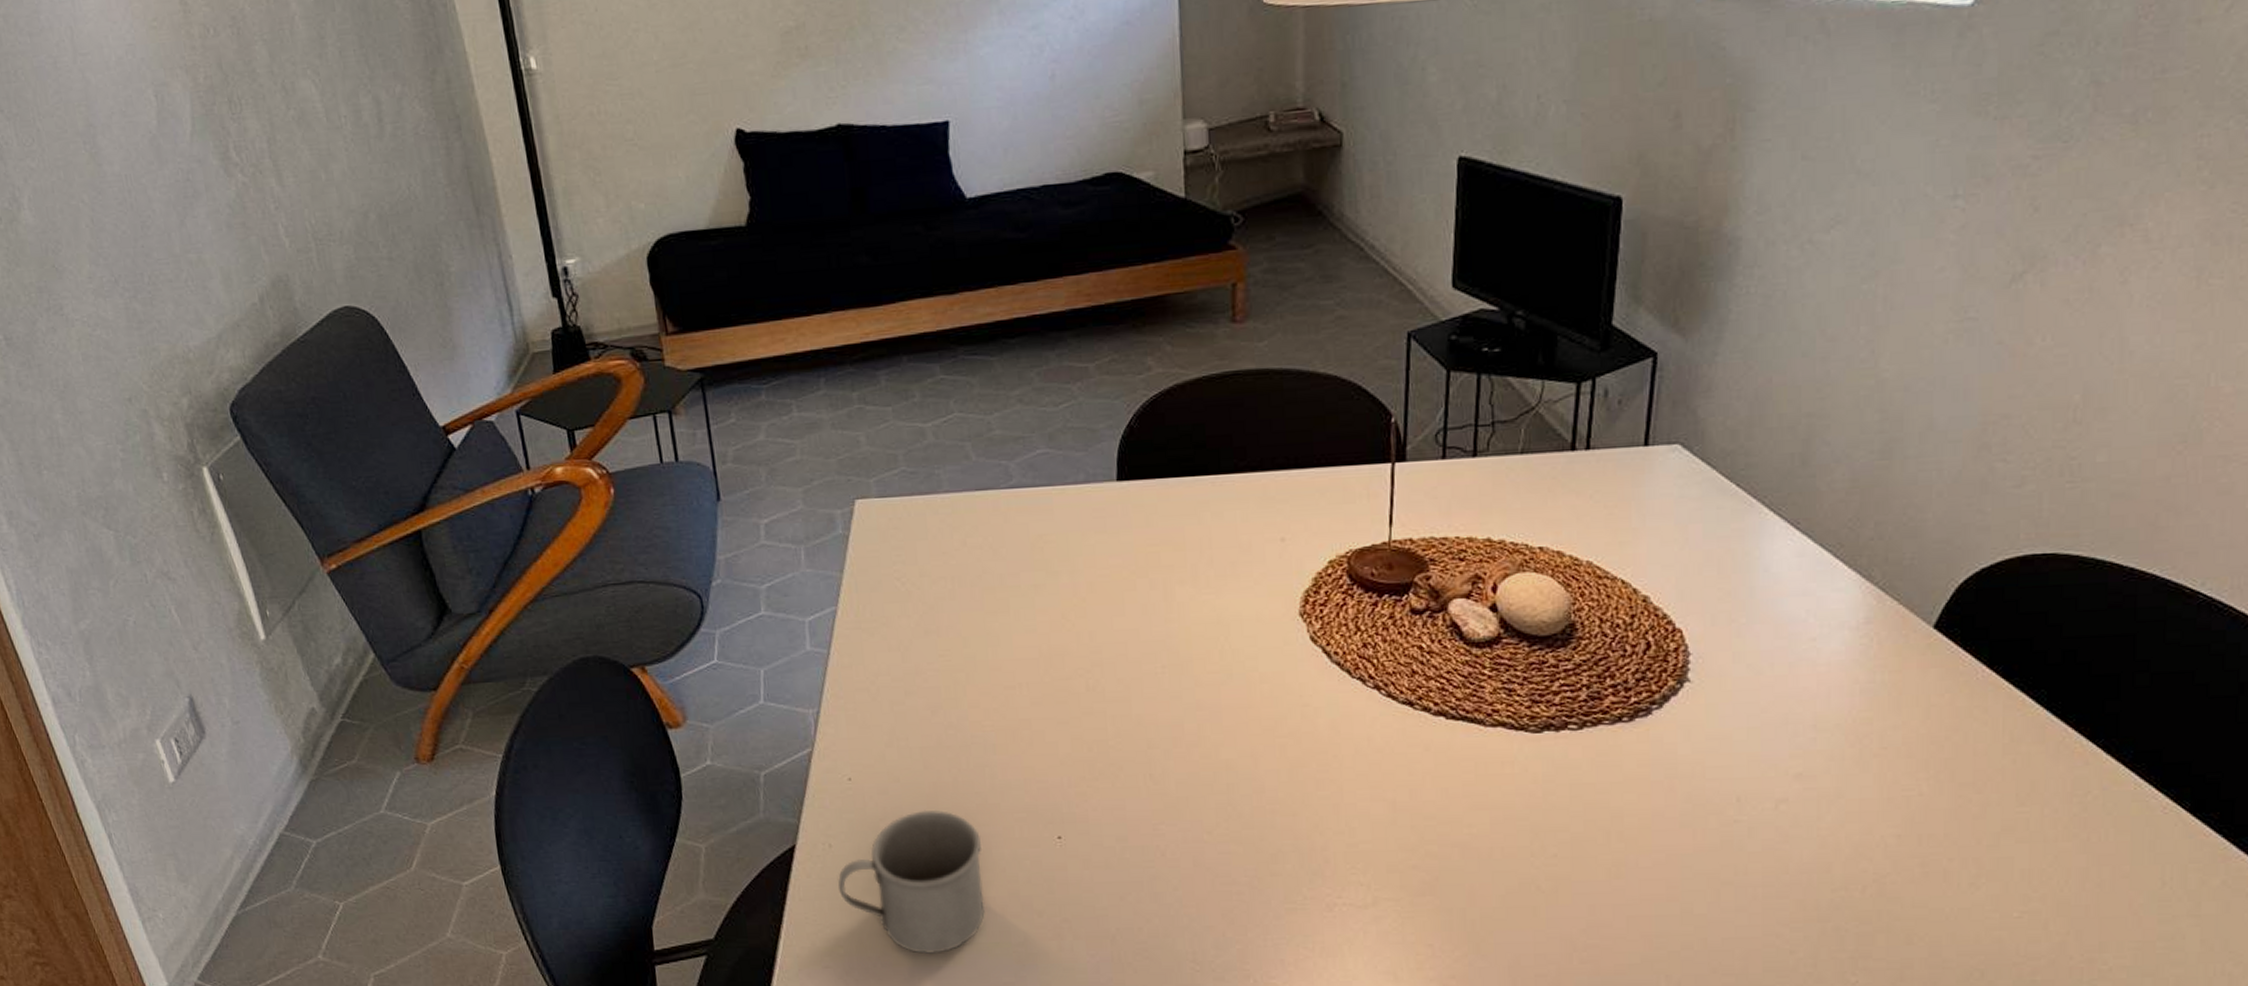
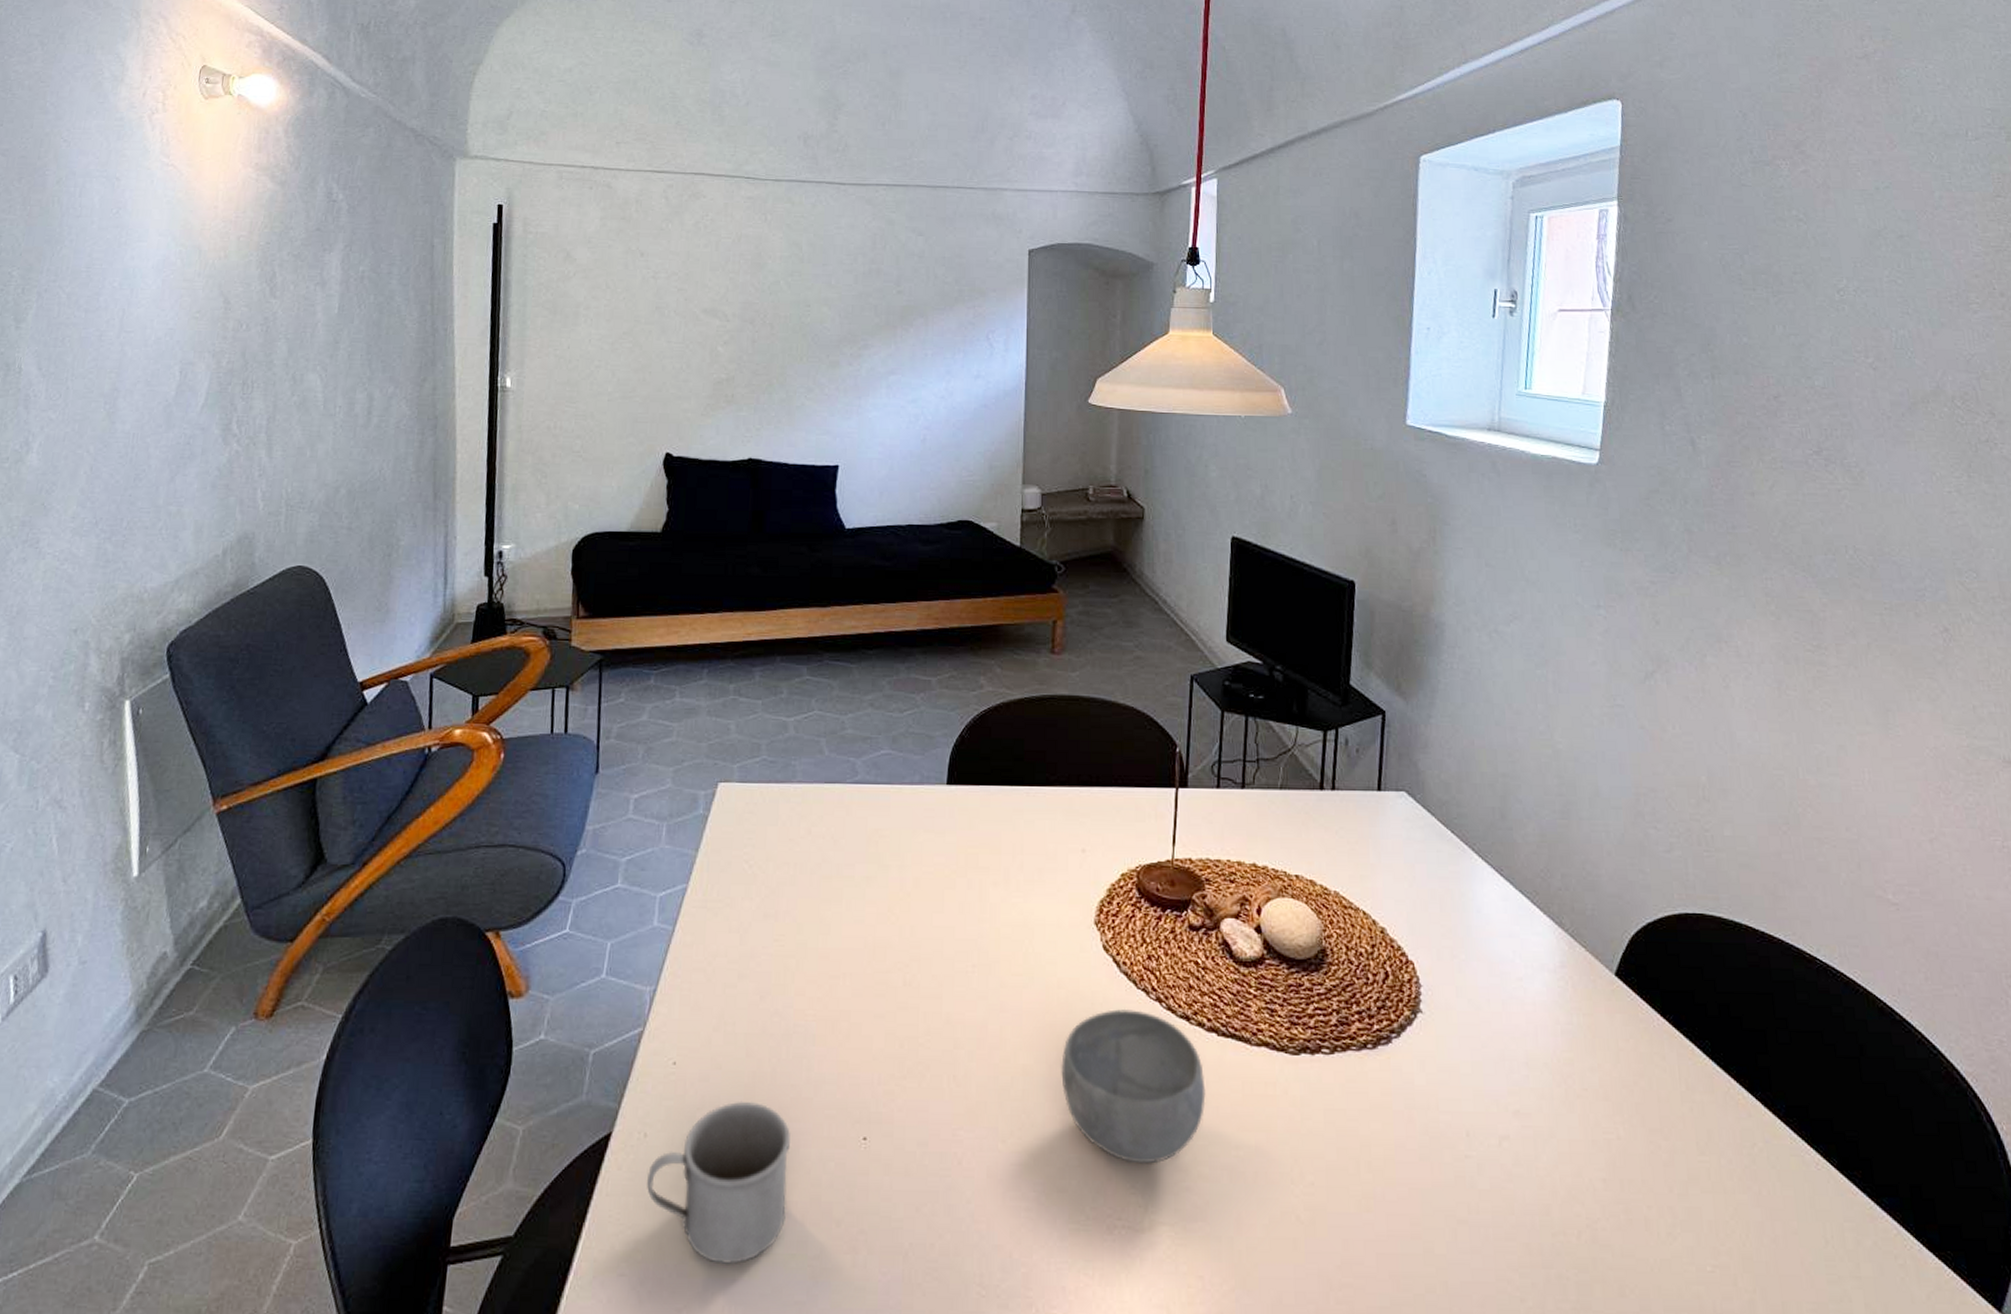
bowl: none [1268,698,1434,846] -> present [1061,1008,1206,1164]

